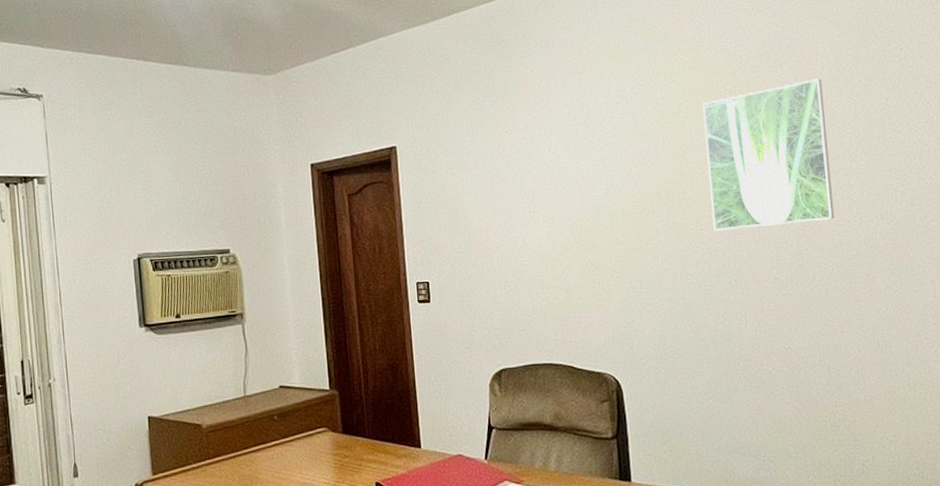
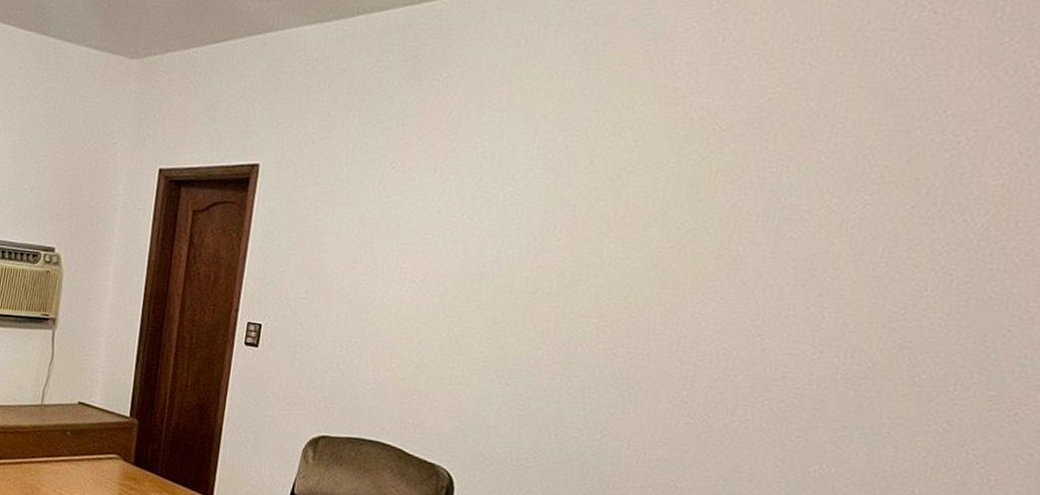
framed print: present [702,78,834,231] -> none [620,163,828,346]

